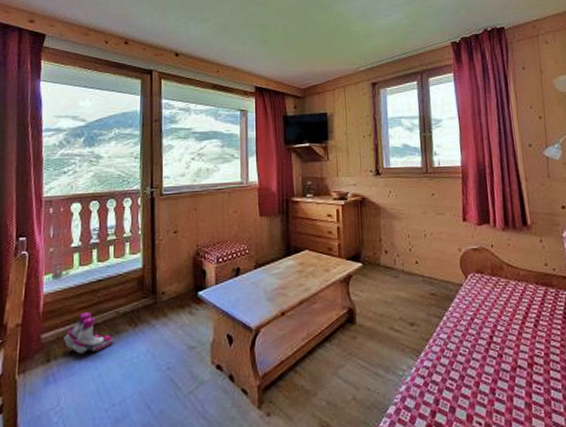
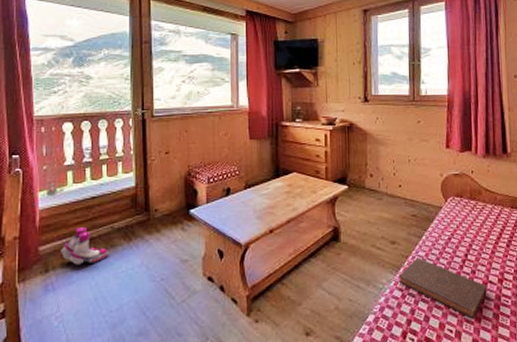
book: none [419,340,517,409] -> present [398,257,487,319]

